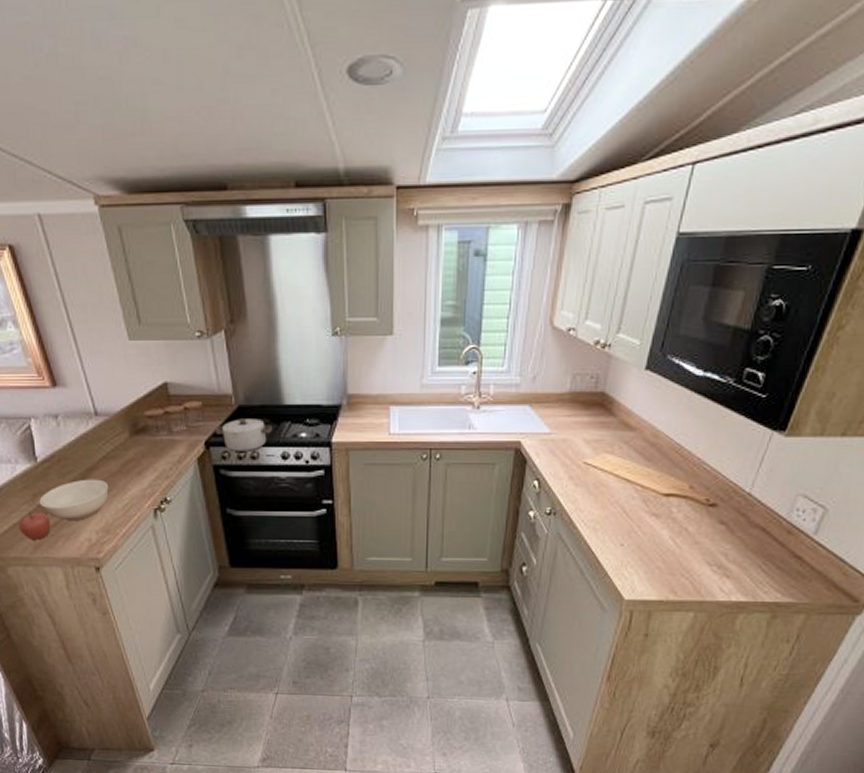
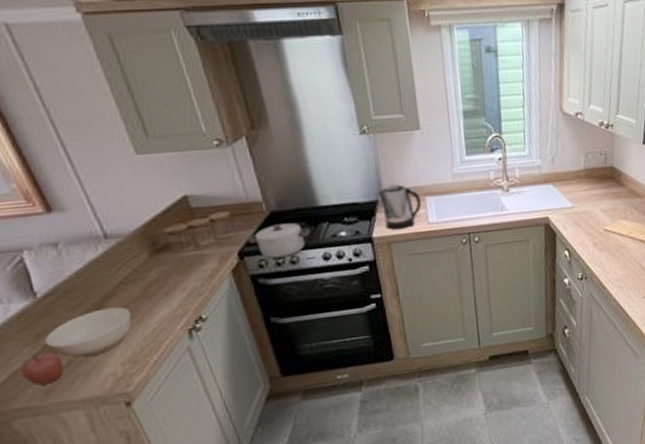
kettle: none [343,390,386,438] -> present [378,184,422,231]

